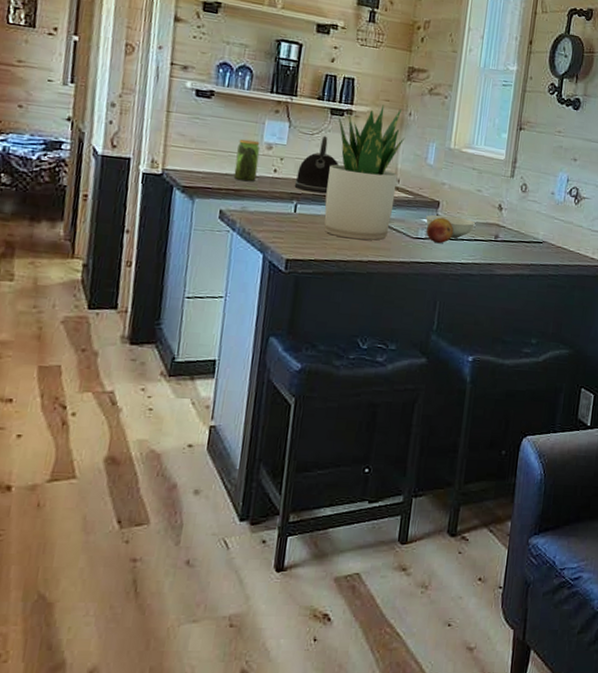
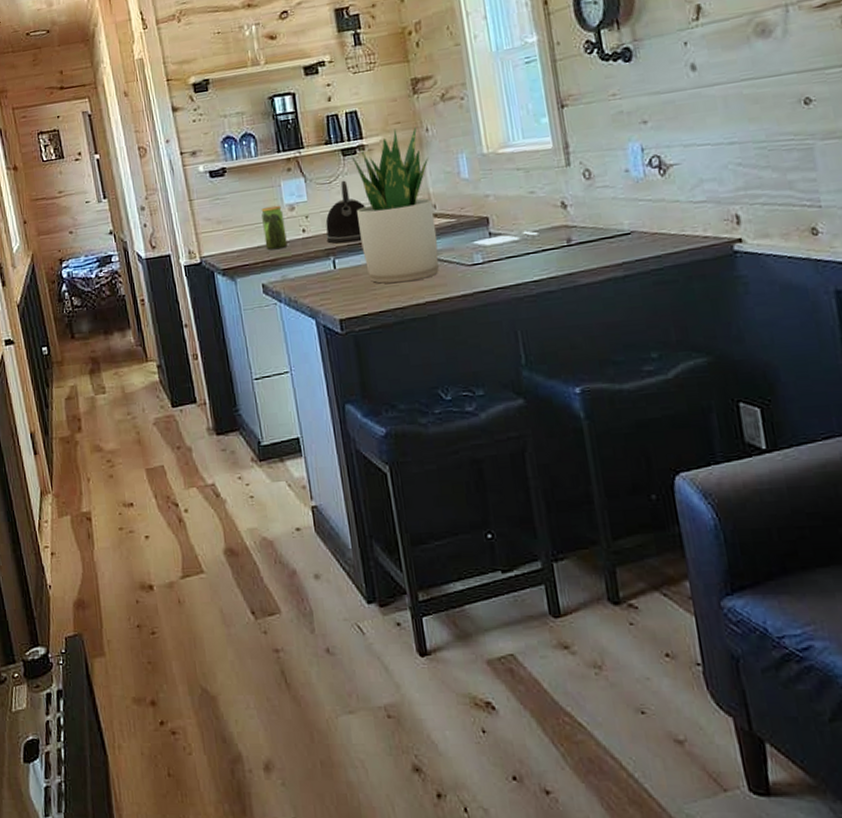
bowl: present [426,214,476,239] -> none [477,228,539,256]
fruit: present [426,217,454,244] -> none [481,234,515,265]

